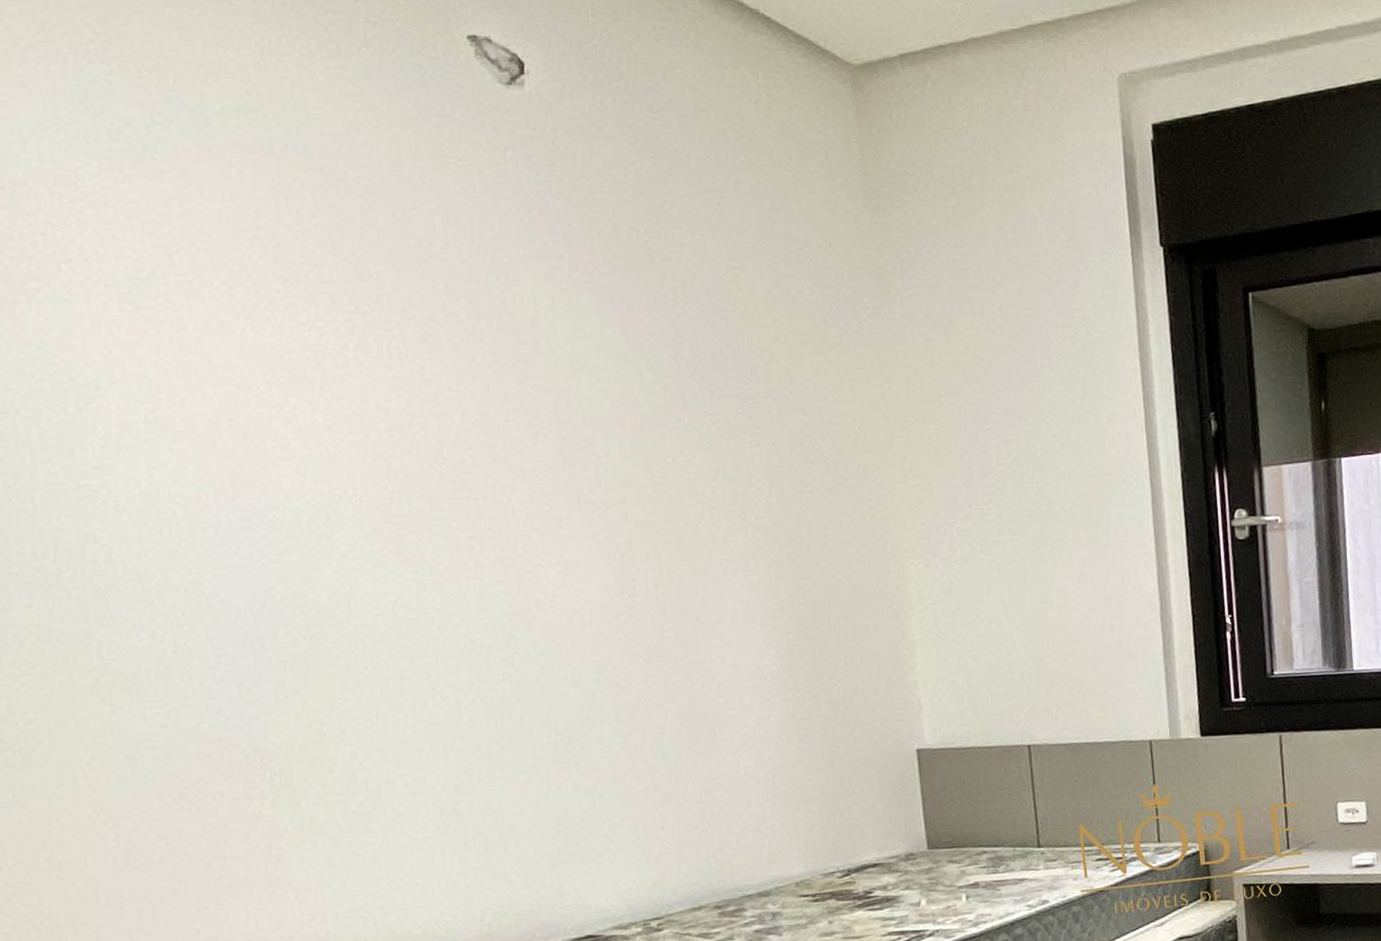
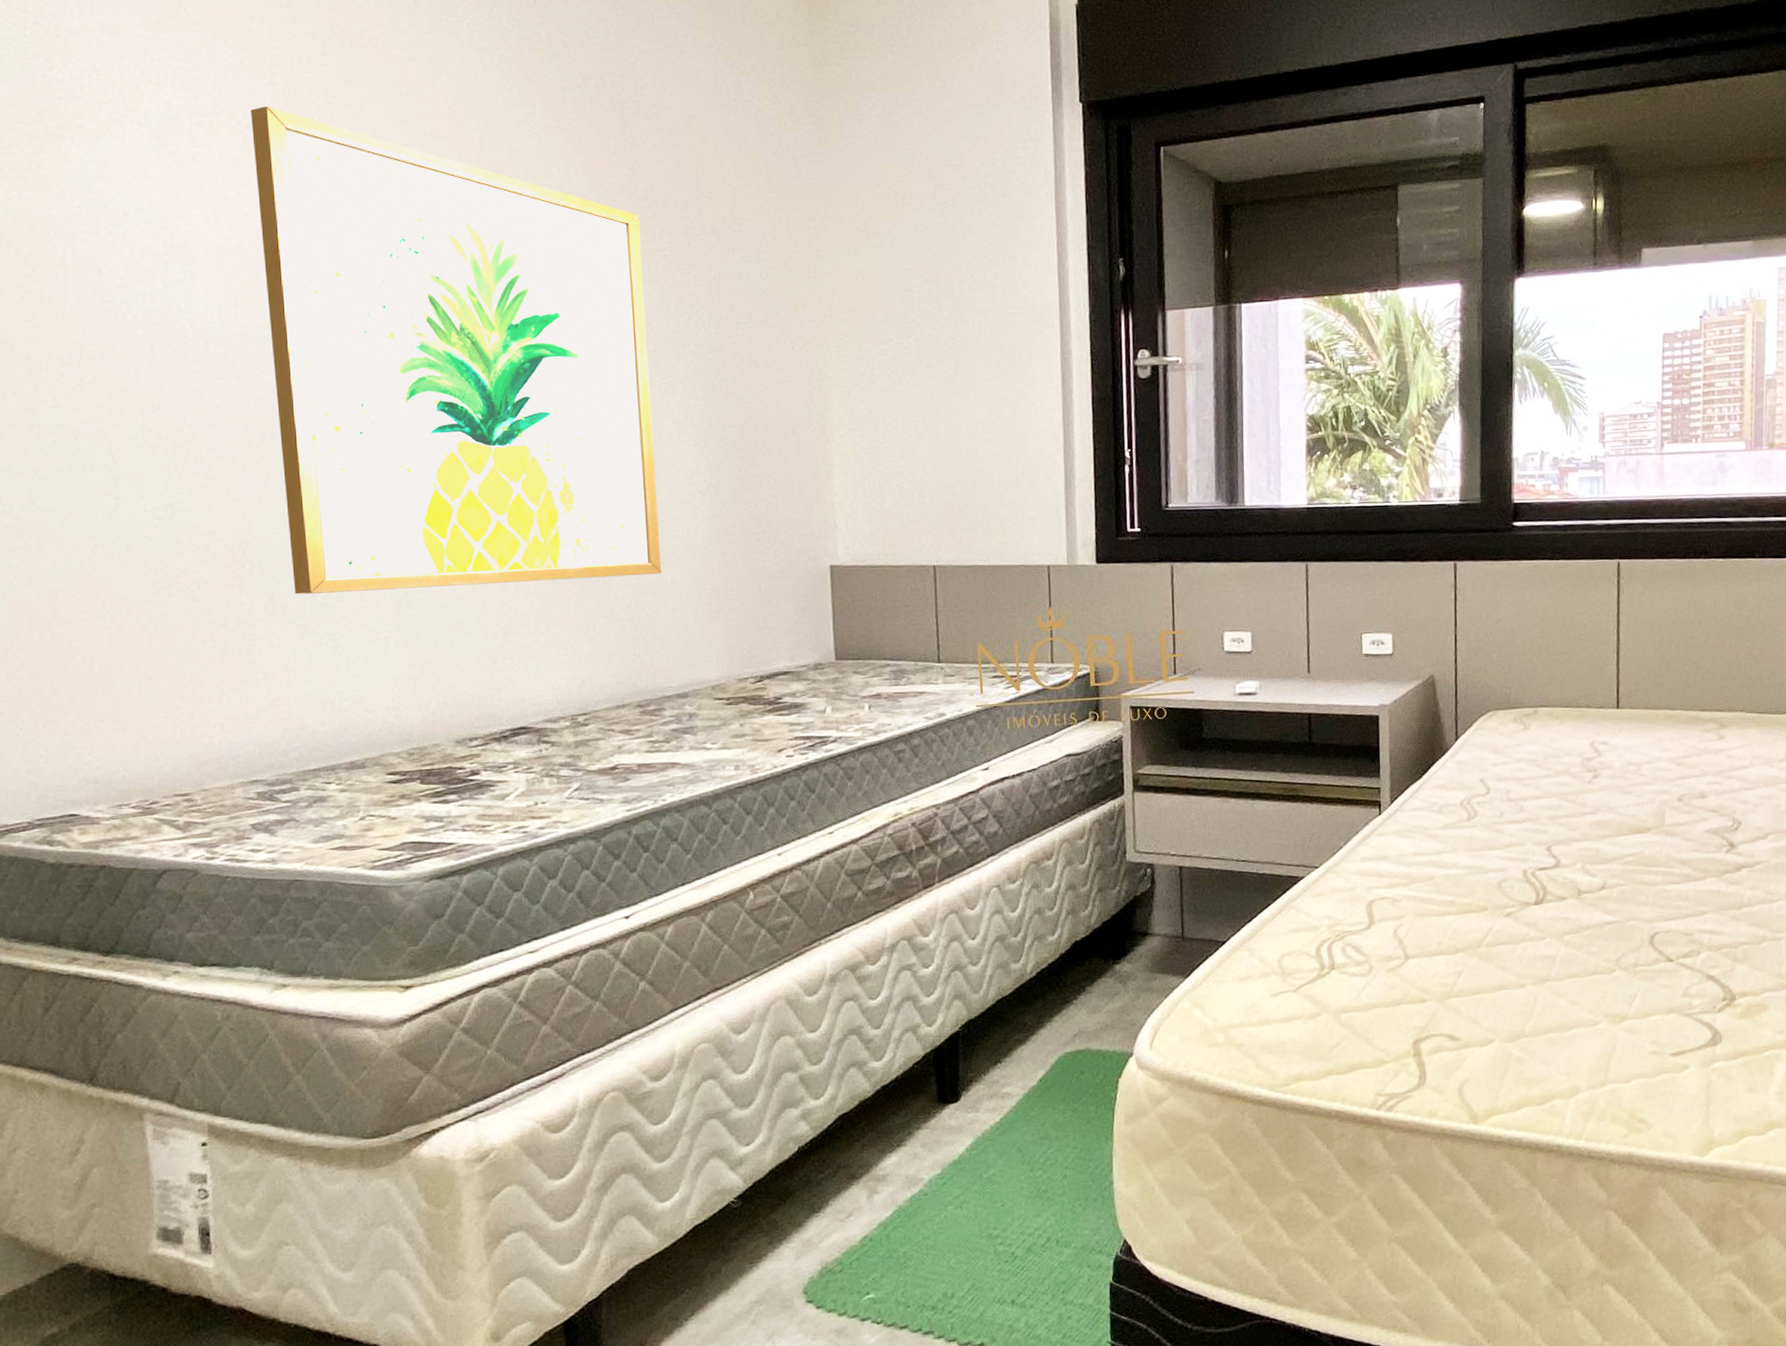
wall art: none [235,264,734,803] -> present [251,106,662,594]

